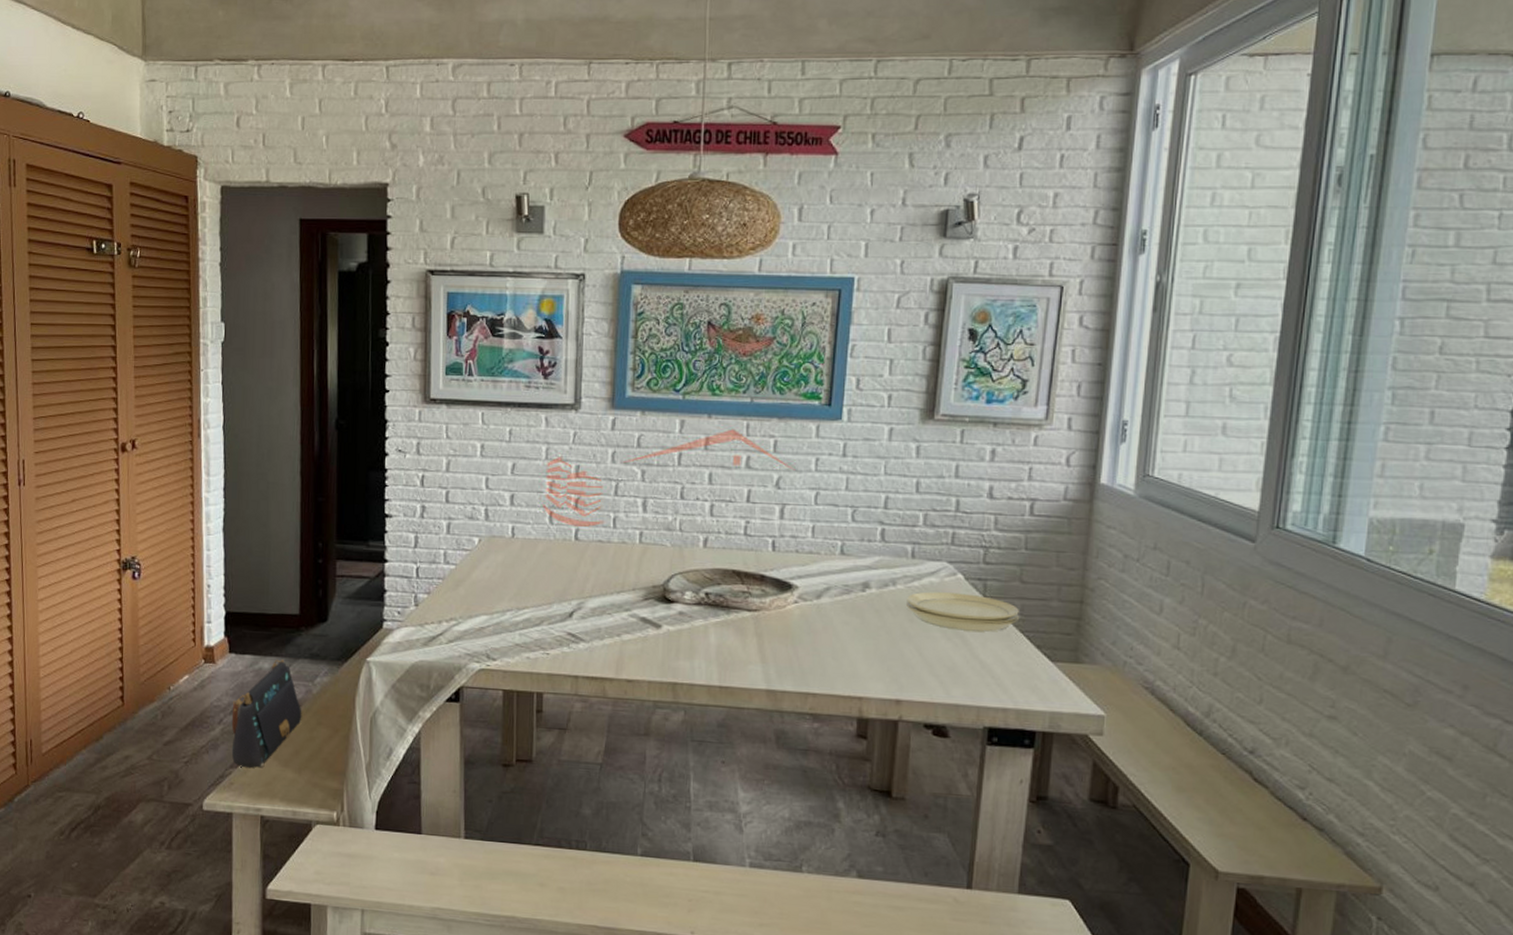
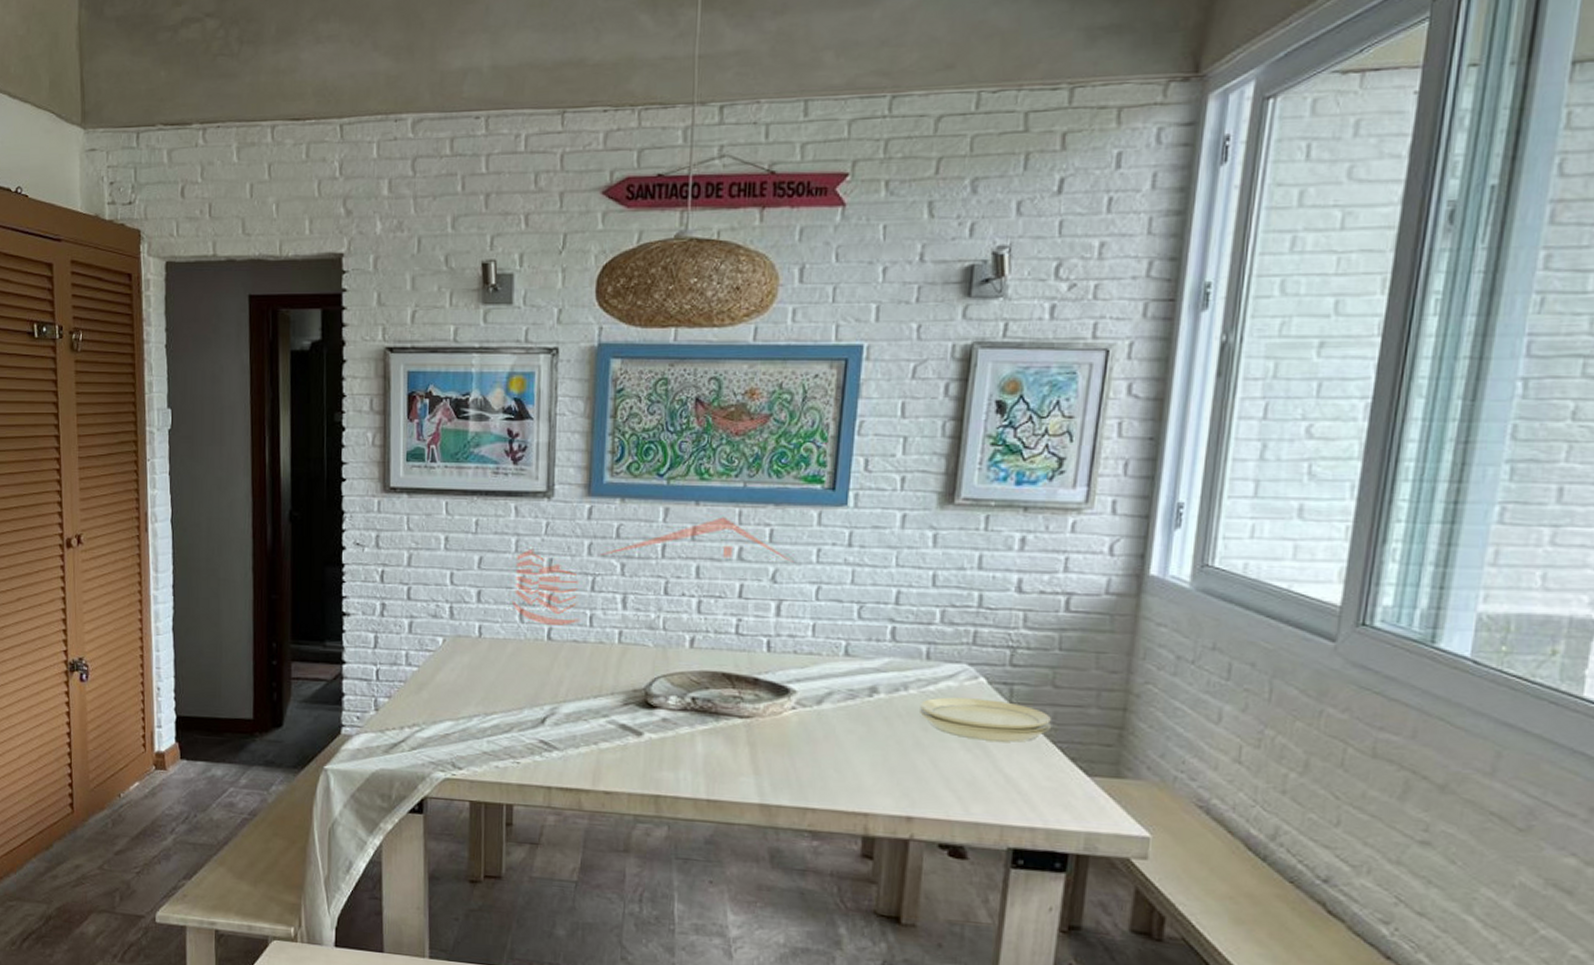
handbag: present [231,659,302,768] -> none [184,766,257,880]

